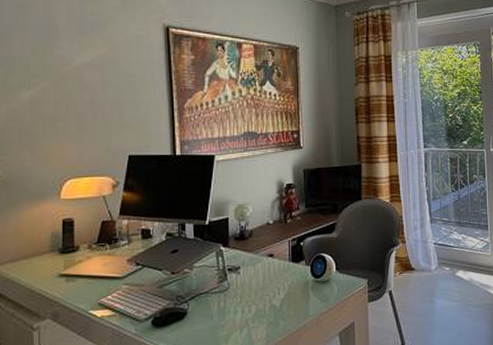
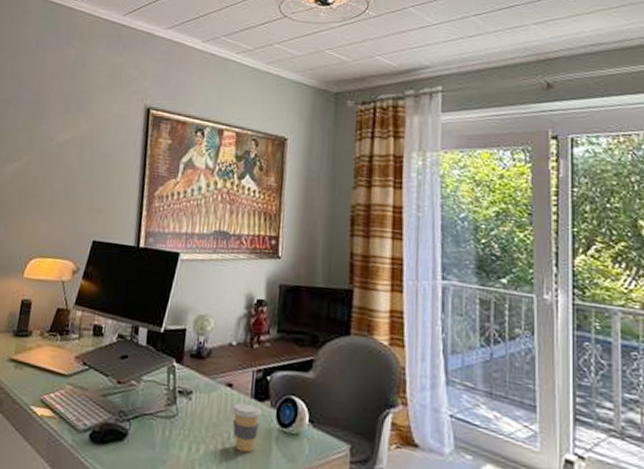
coffee cup: none [275,265,299,304] -> present [232,402,262,453]

